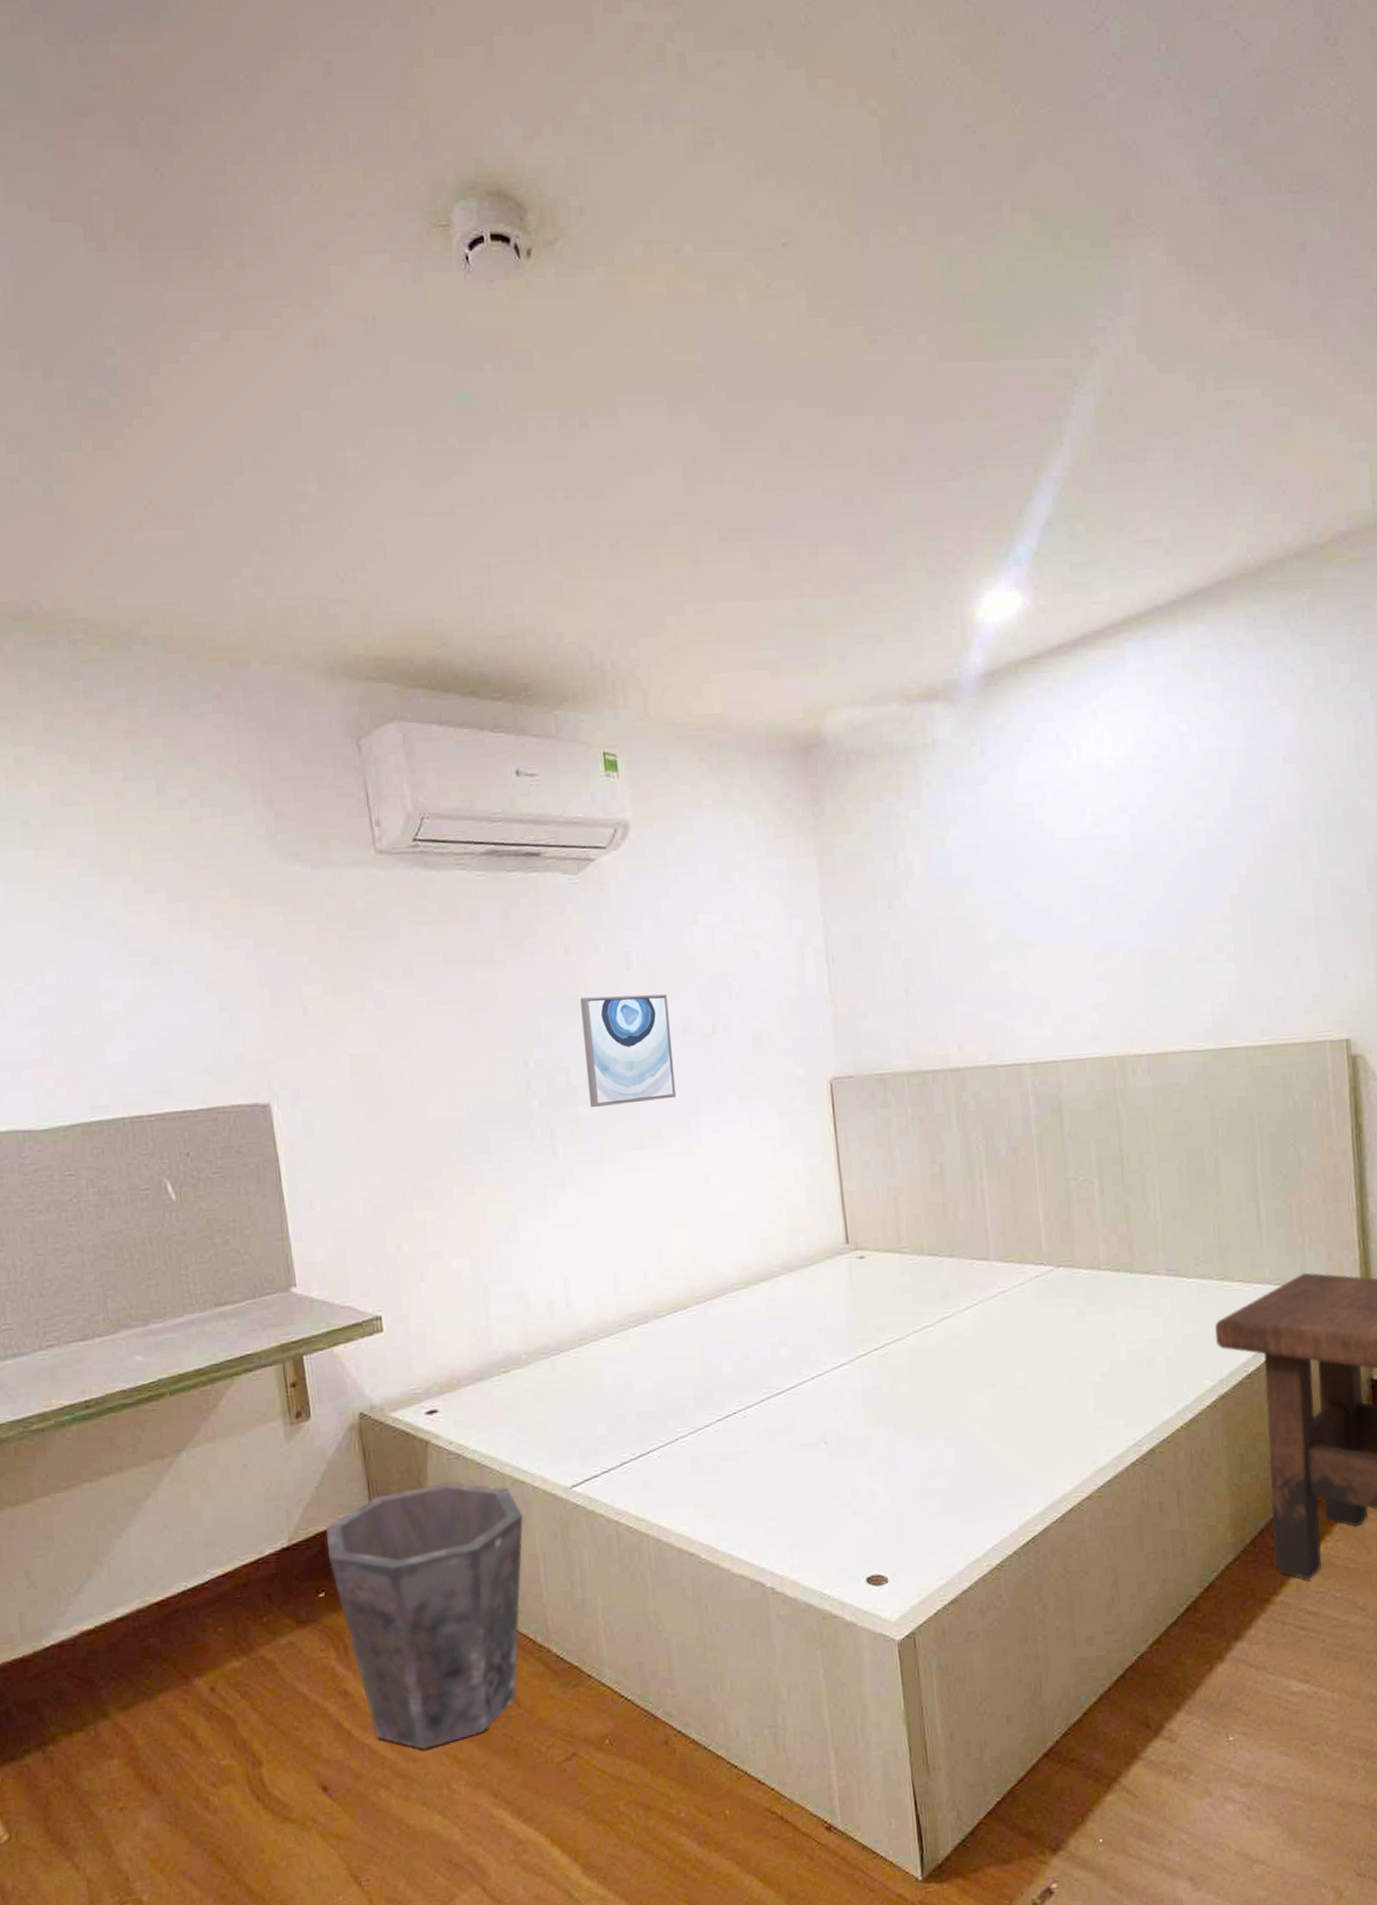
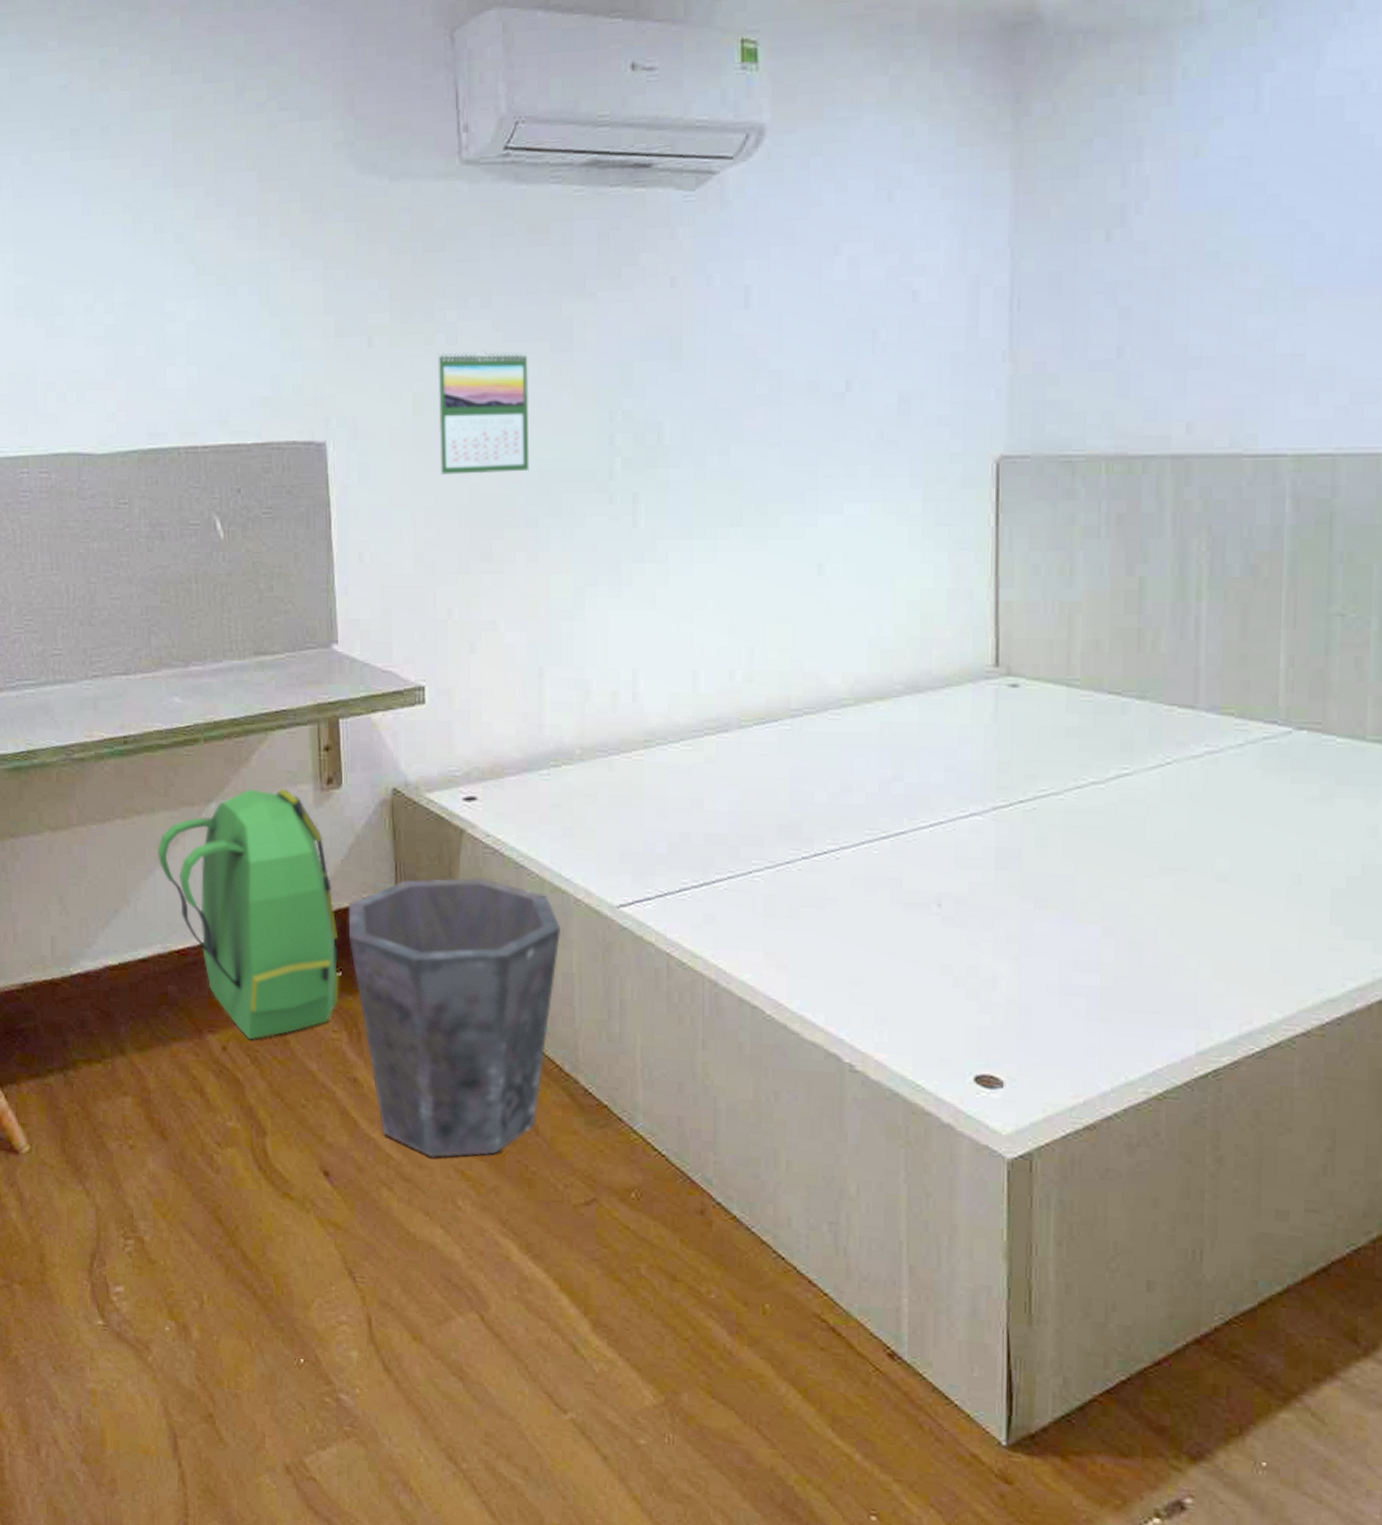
backpack: none [128,1427,325,1676] -> present [157,788,339,1040]
calendar: none [368,1013,460,1125] -> present [438,349,530,475]
wall art: present [580,994,677,1108] -> none [683,339,793,473]

